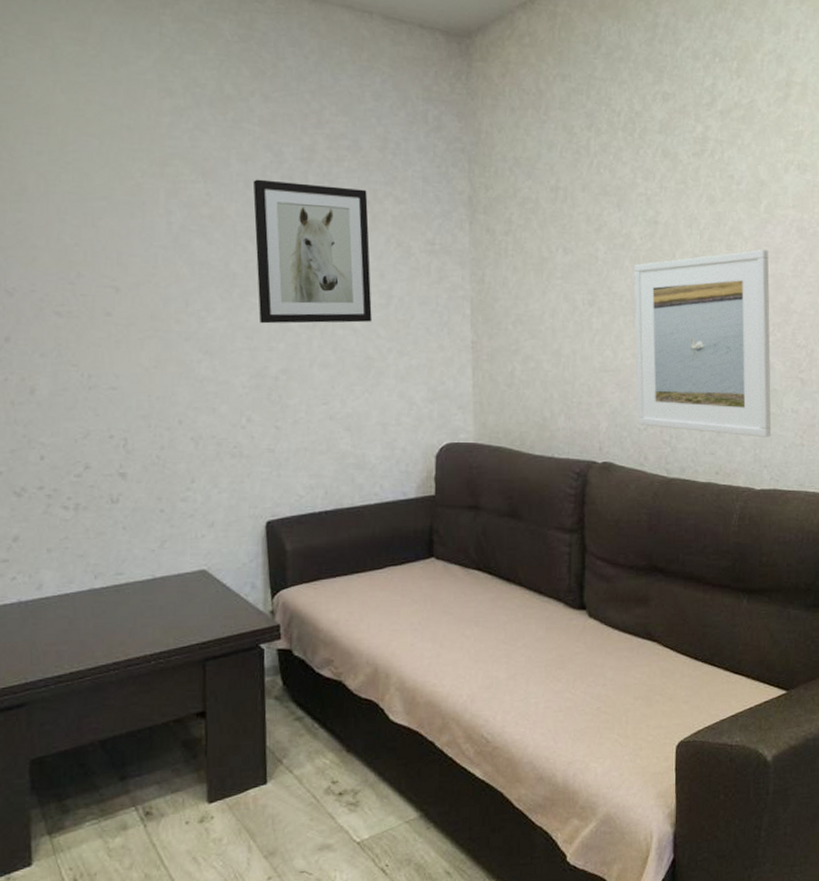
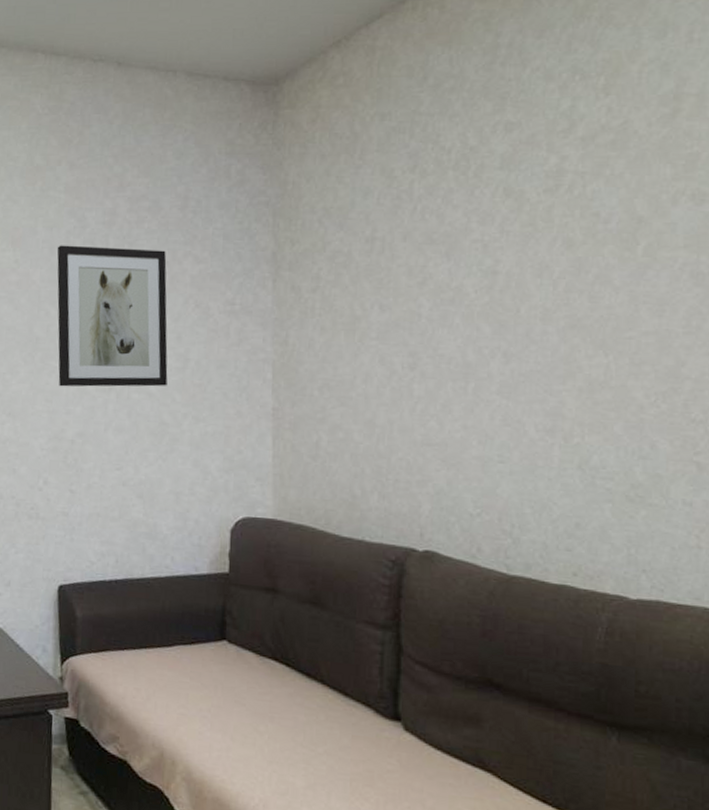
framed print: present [633,250,772,437] -> none [465,301,653,535]

